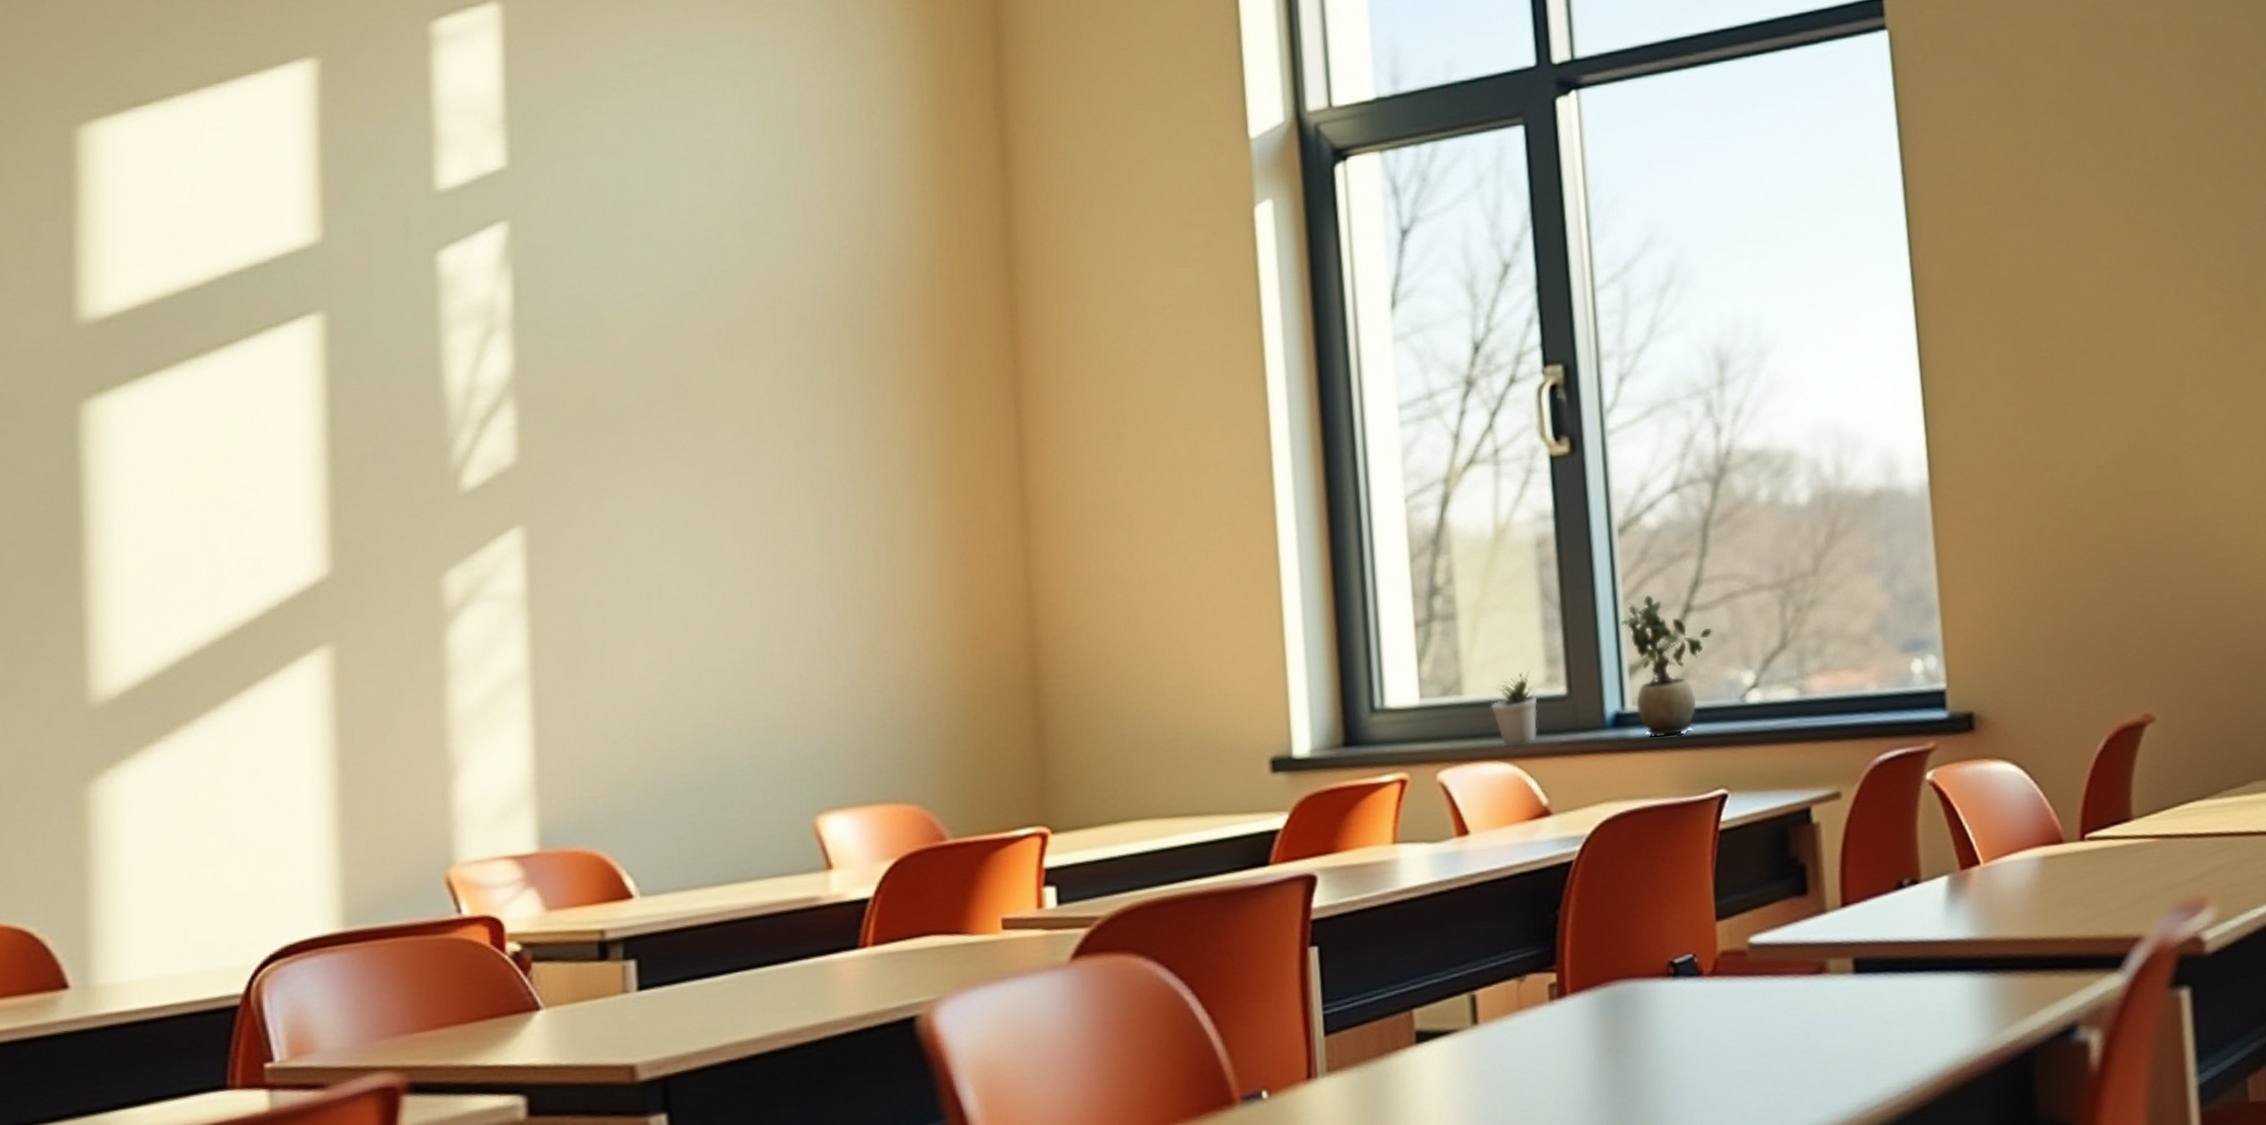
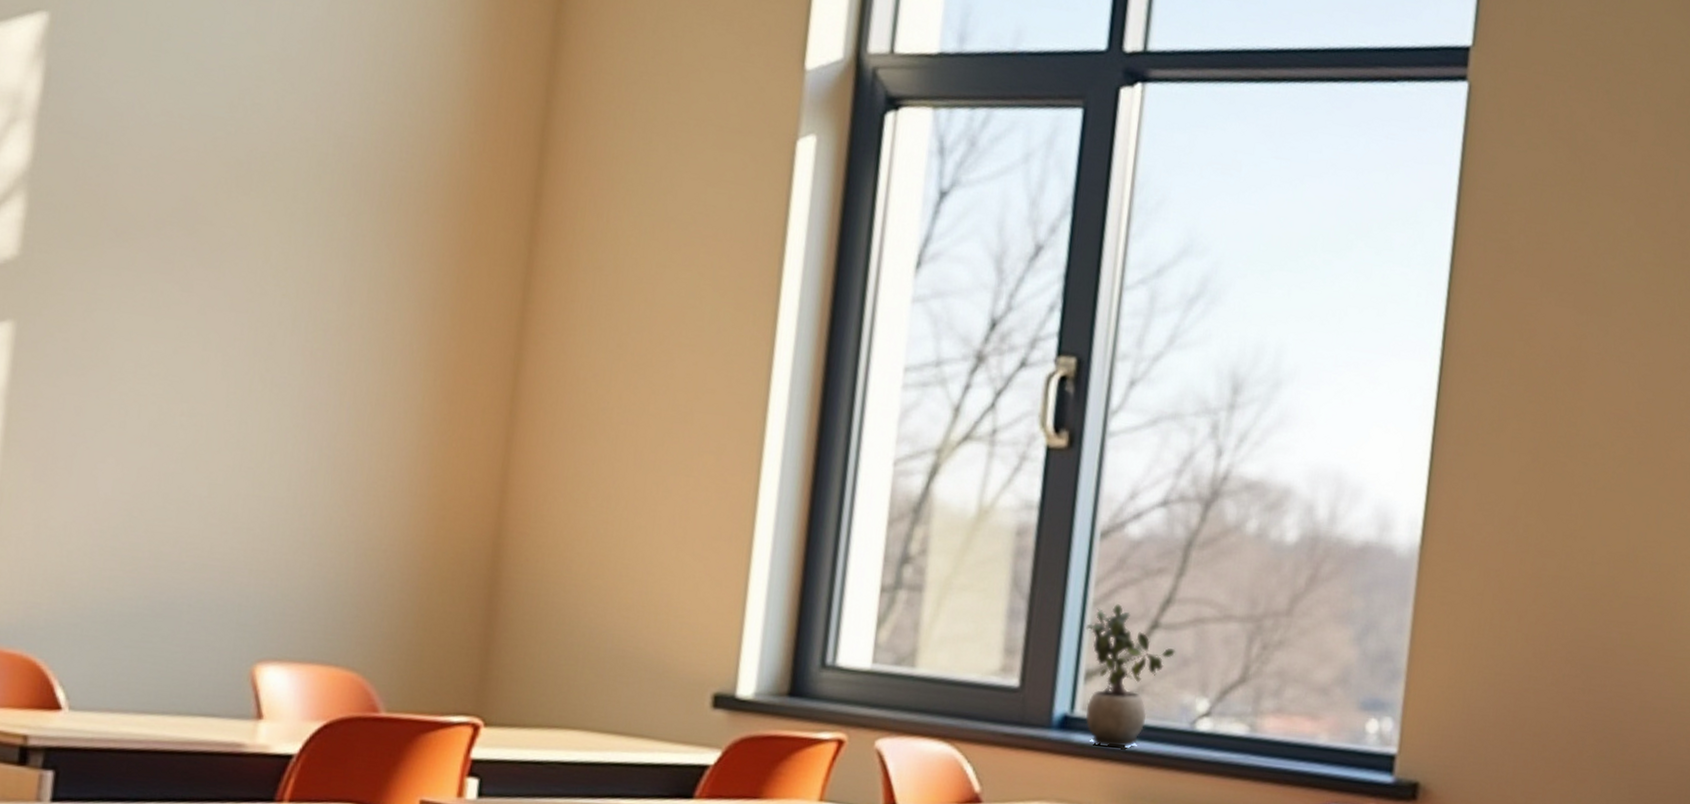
potted plant: present [1491,671,1537,747] -> none [941,656,989,729]

